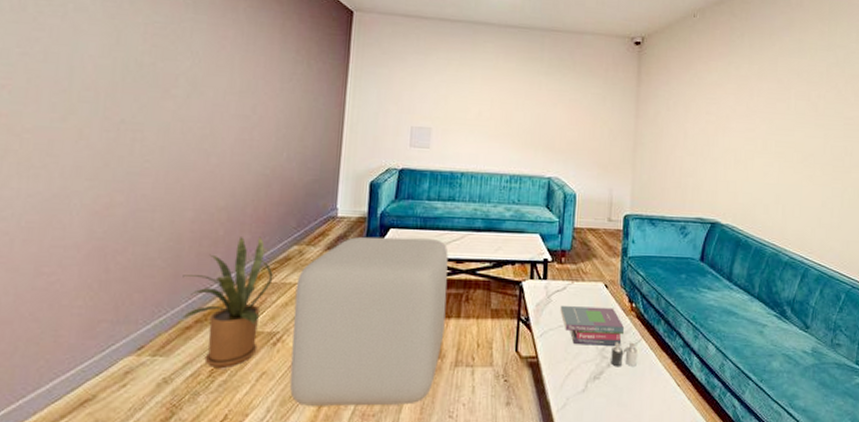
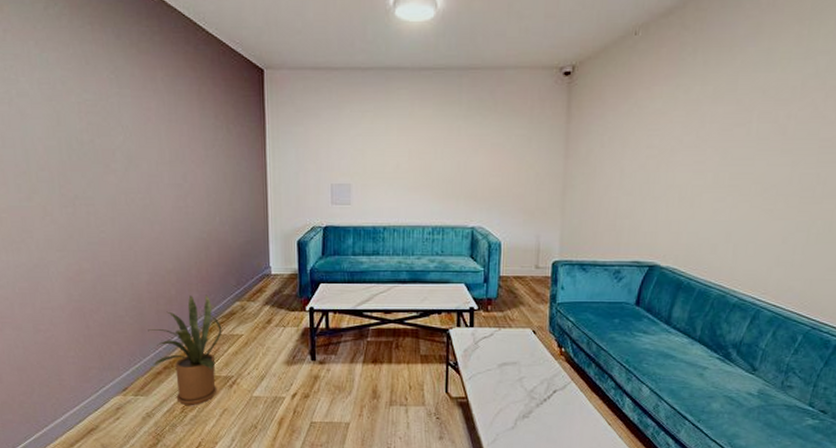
pouf: present [289,237,449,406] -> none [242,291,378,438]
books: present [560,306,624,346] -> none [488,351,553,388]
candle: present [611,342,637,368] -> none [540,384,567,408]

